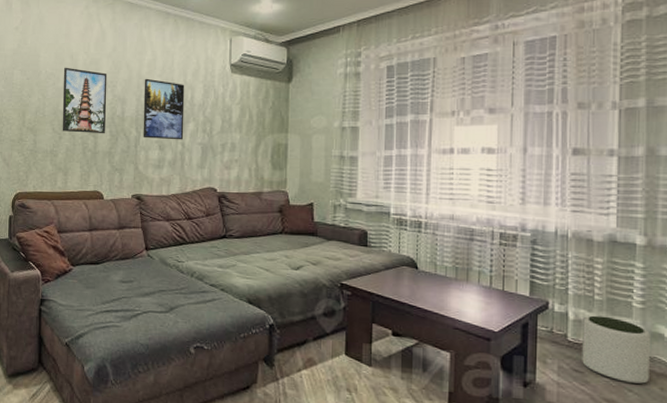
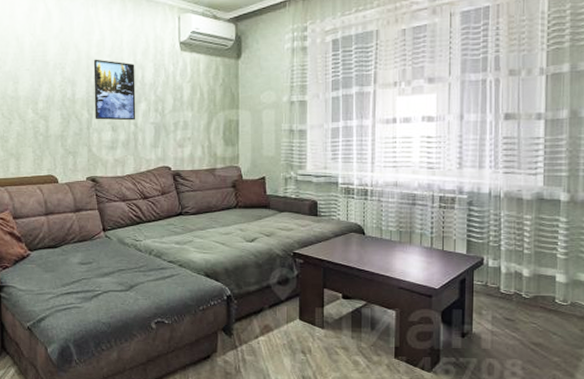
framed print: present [62,67,107,134] -> none [9,50,57,118]
plant pot: present [582,315,650,384] -> none [513,268,572,328]

